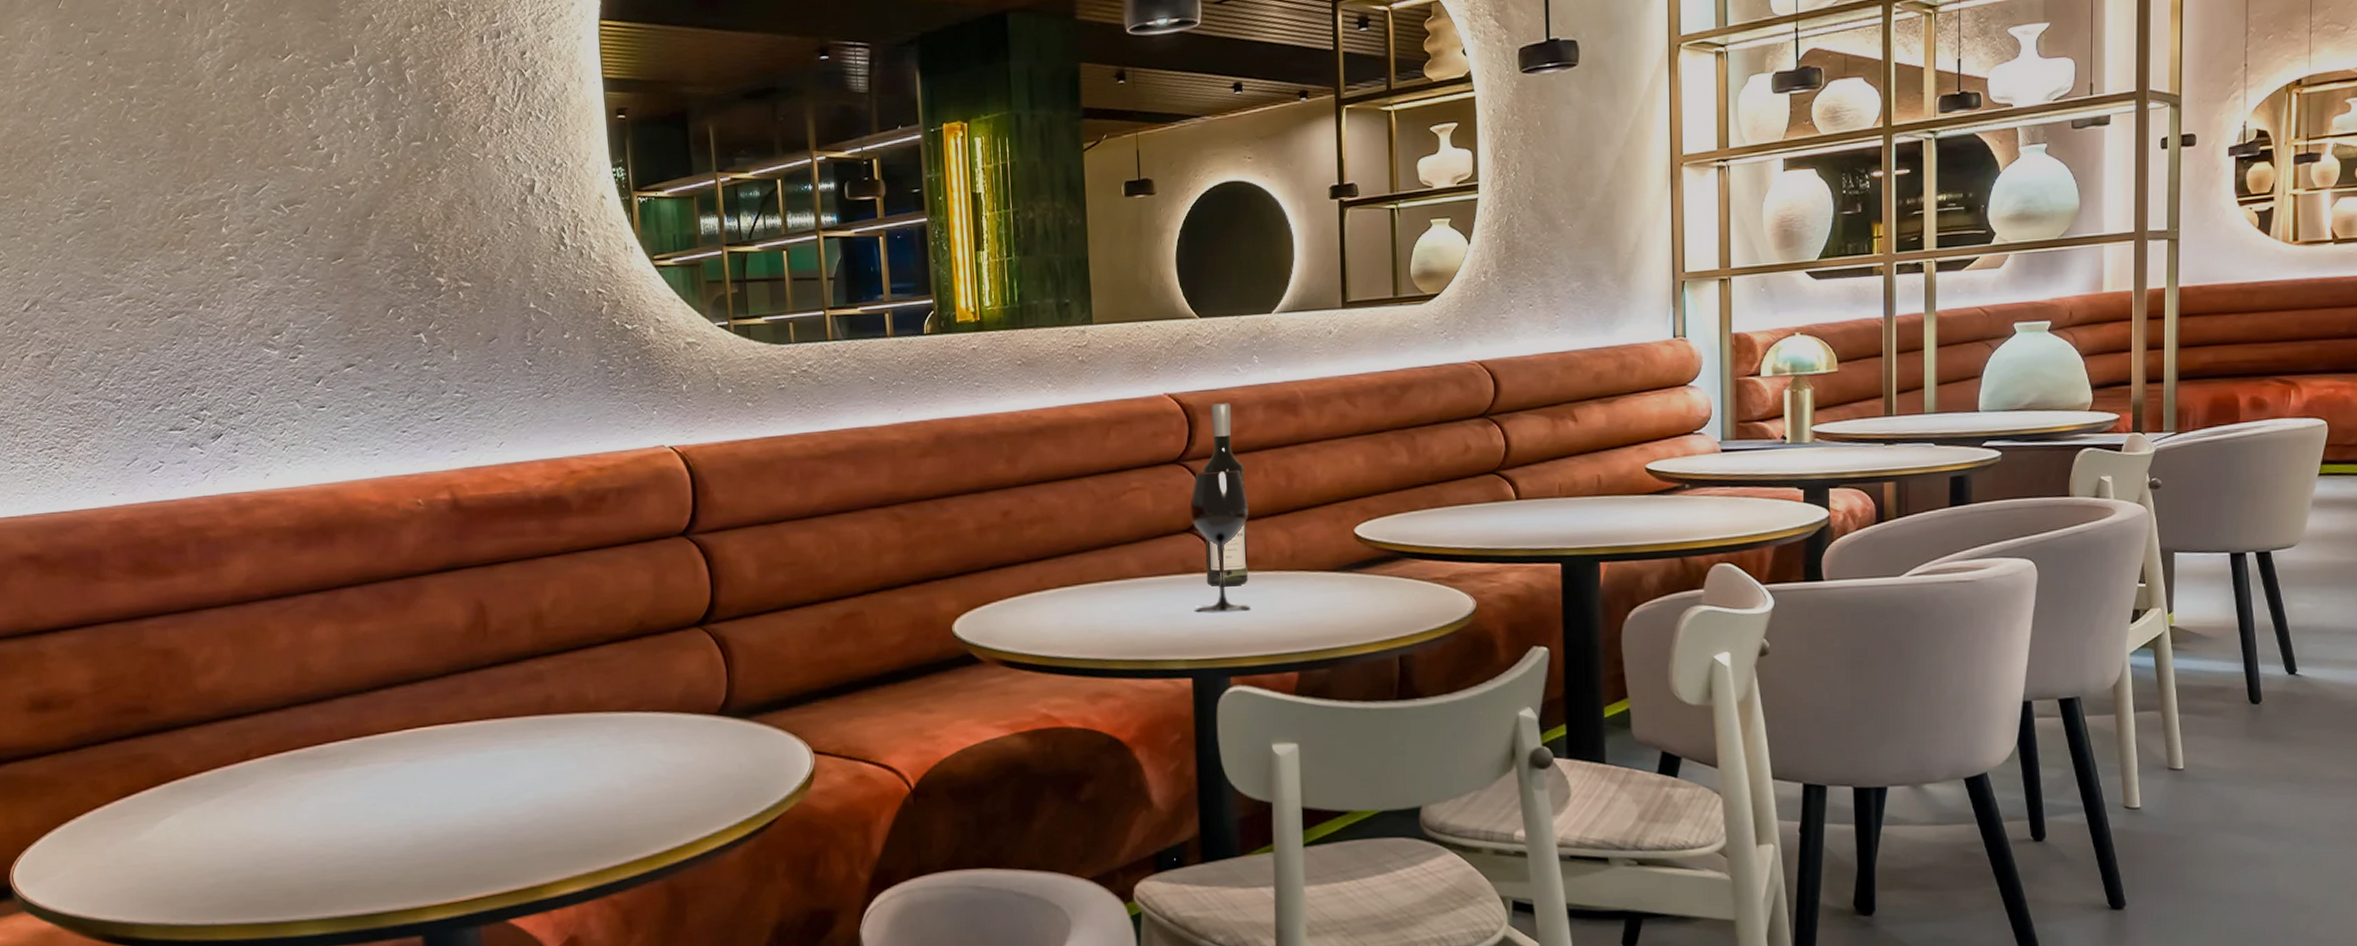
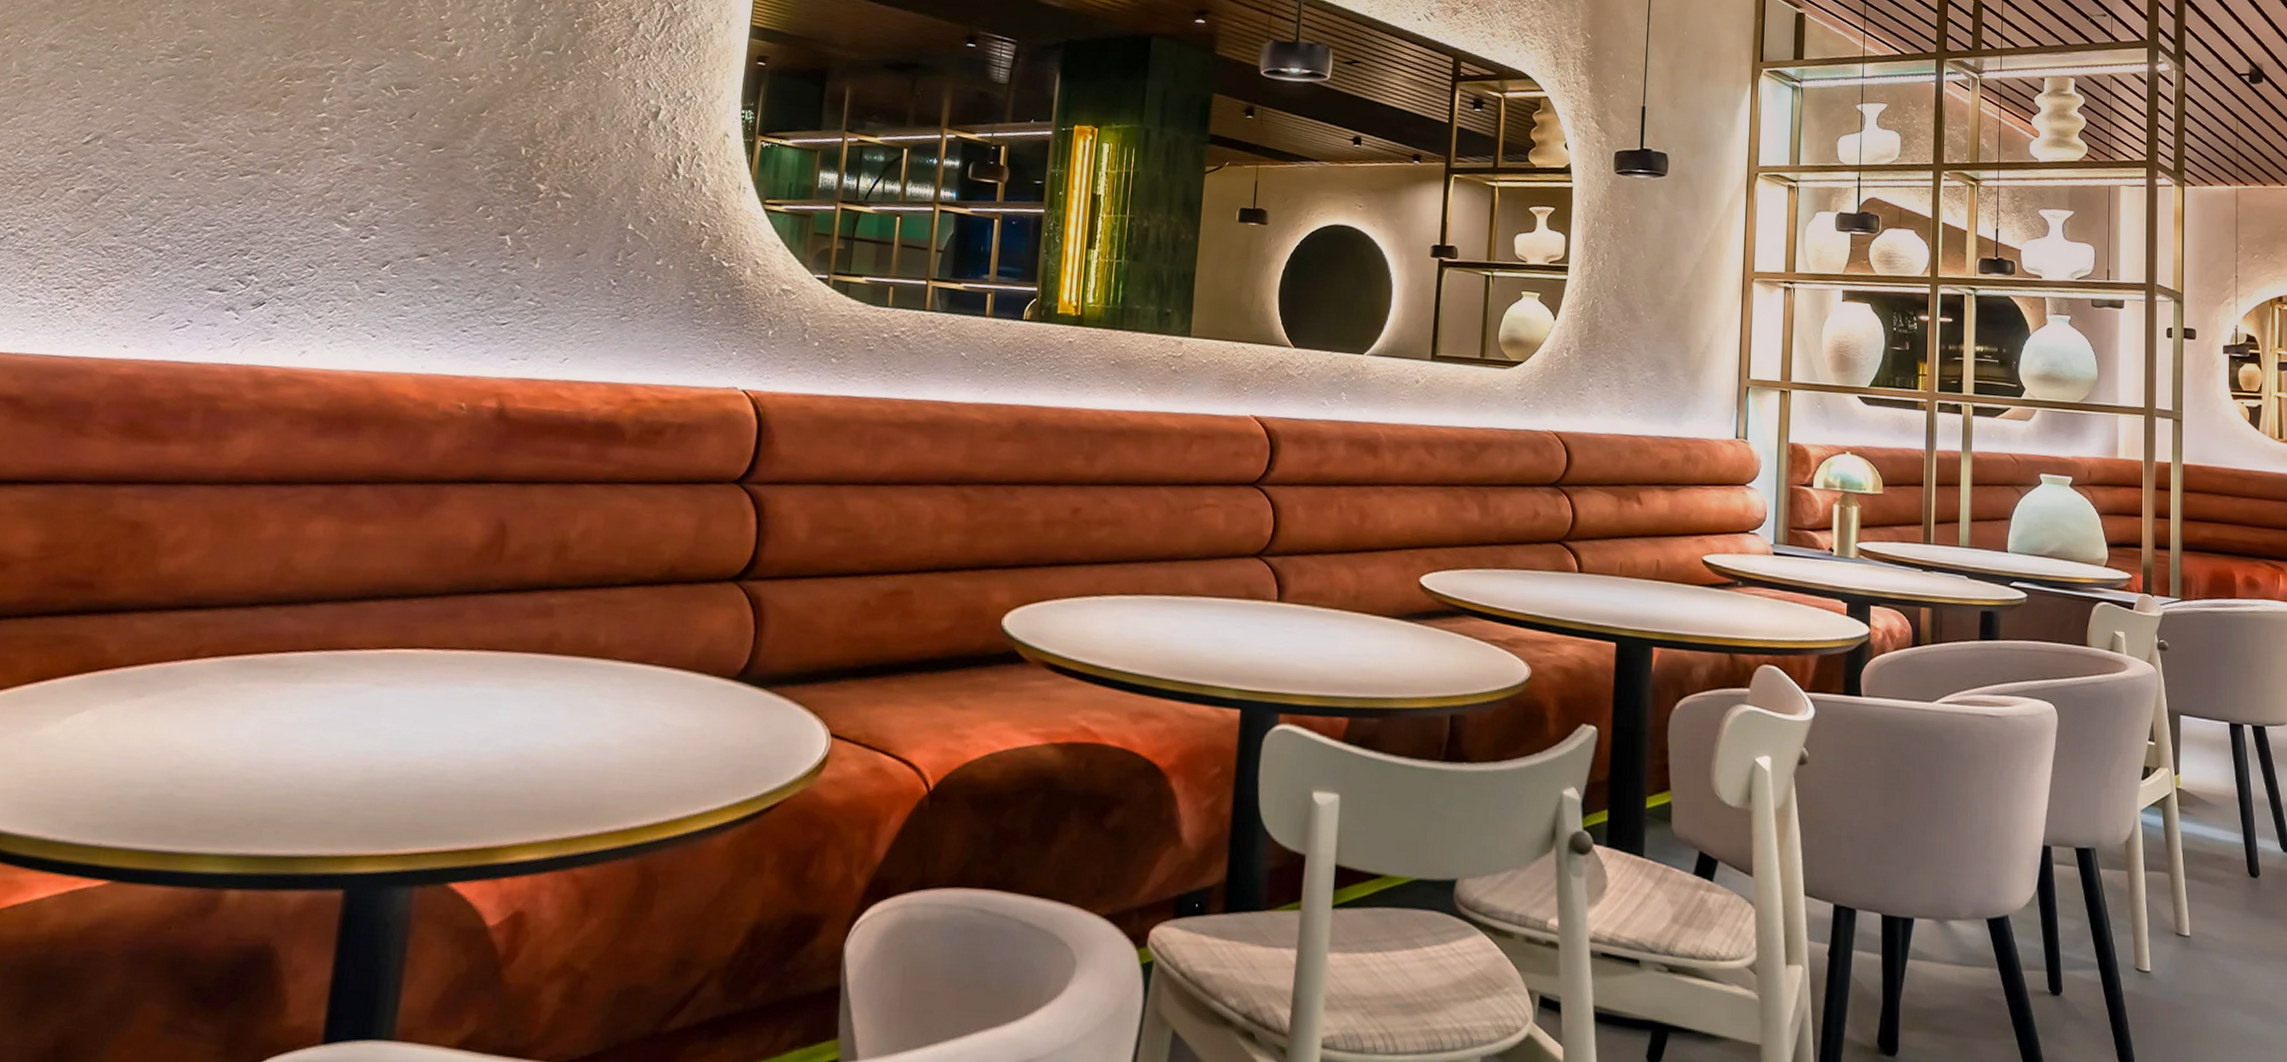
wineglass: present [1189,470,1250,613] -> none [1254,498,1320,646]
bottle: present [1202,403,1249,587] -> none [1268,433,1319,619]

